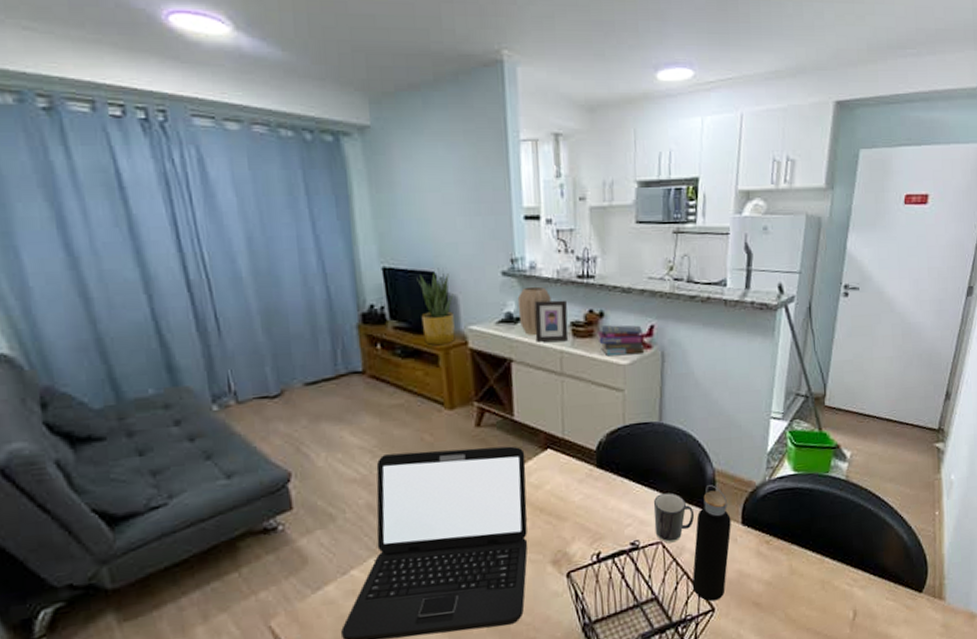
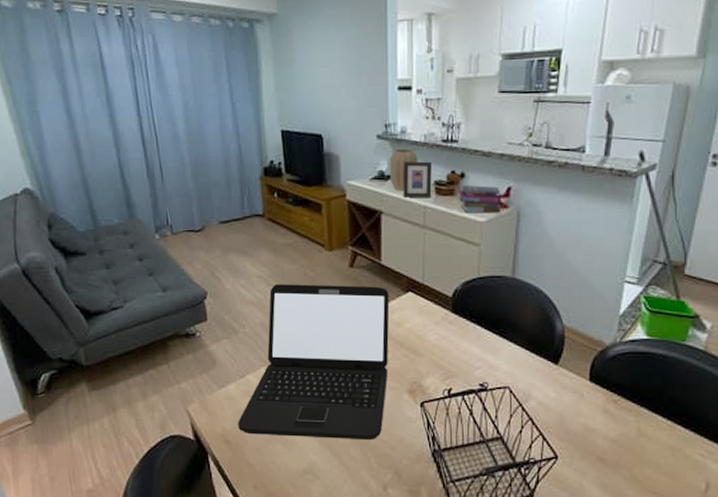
planter: present [417,273,455,346] -> none [307,135,336,197]
mug: present [653,492,695,543] -> none [502,343,542,389]
water bottle: present [692,485,731,602] -> none [536,340,578,449]

